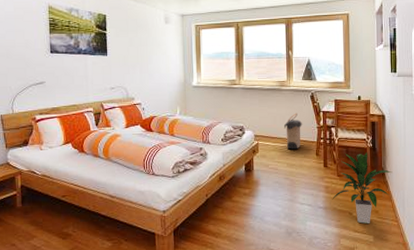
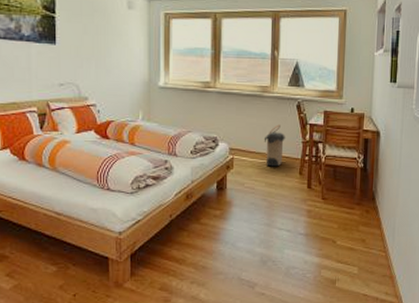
indoor plant: present [332,153,393,224] -> none [314,173,384,253]

